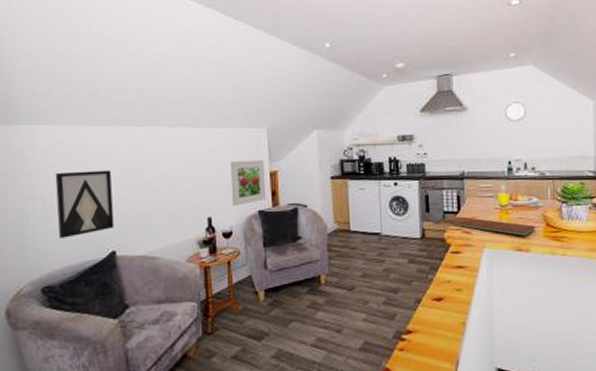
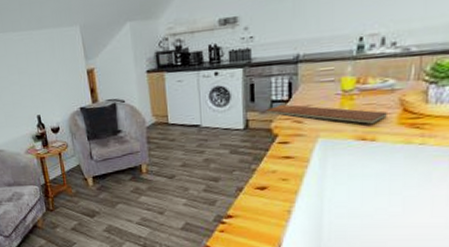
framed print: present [230,160,266,206] -> none [49,58,86,104]

